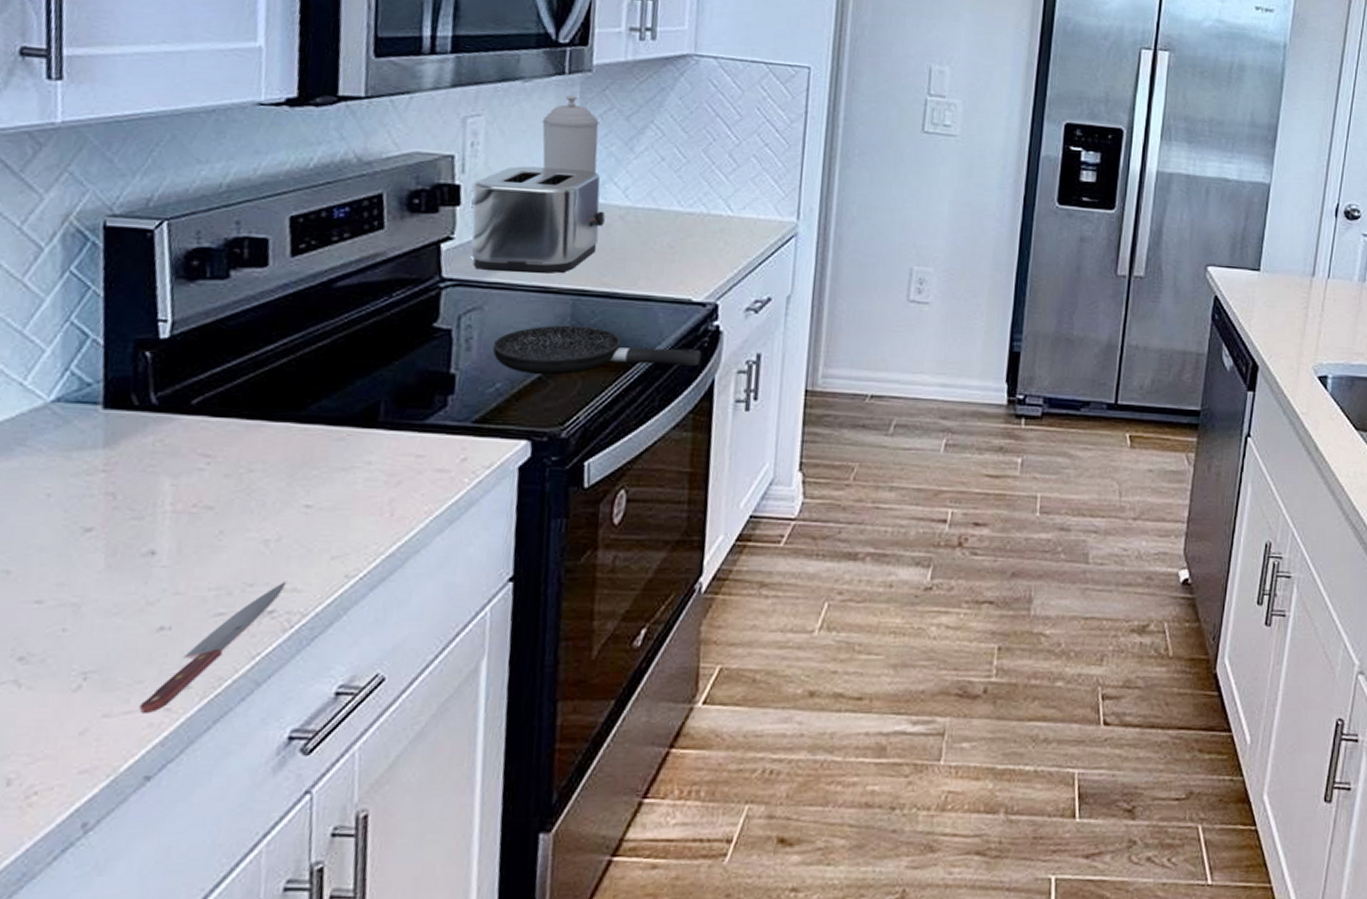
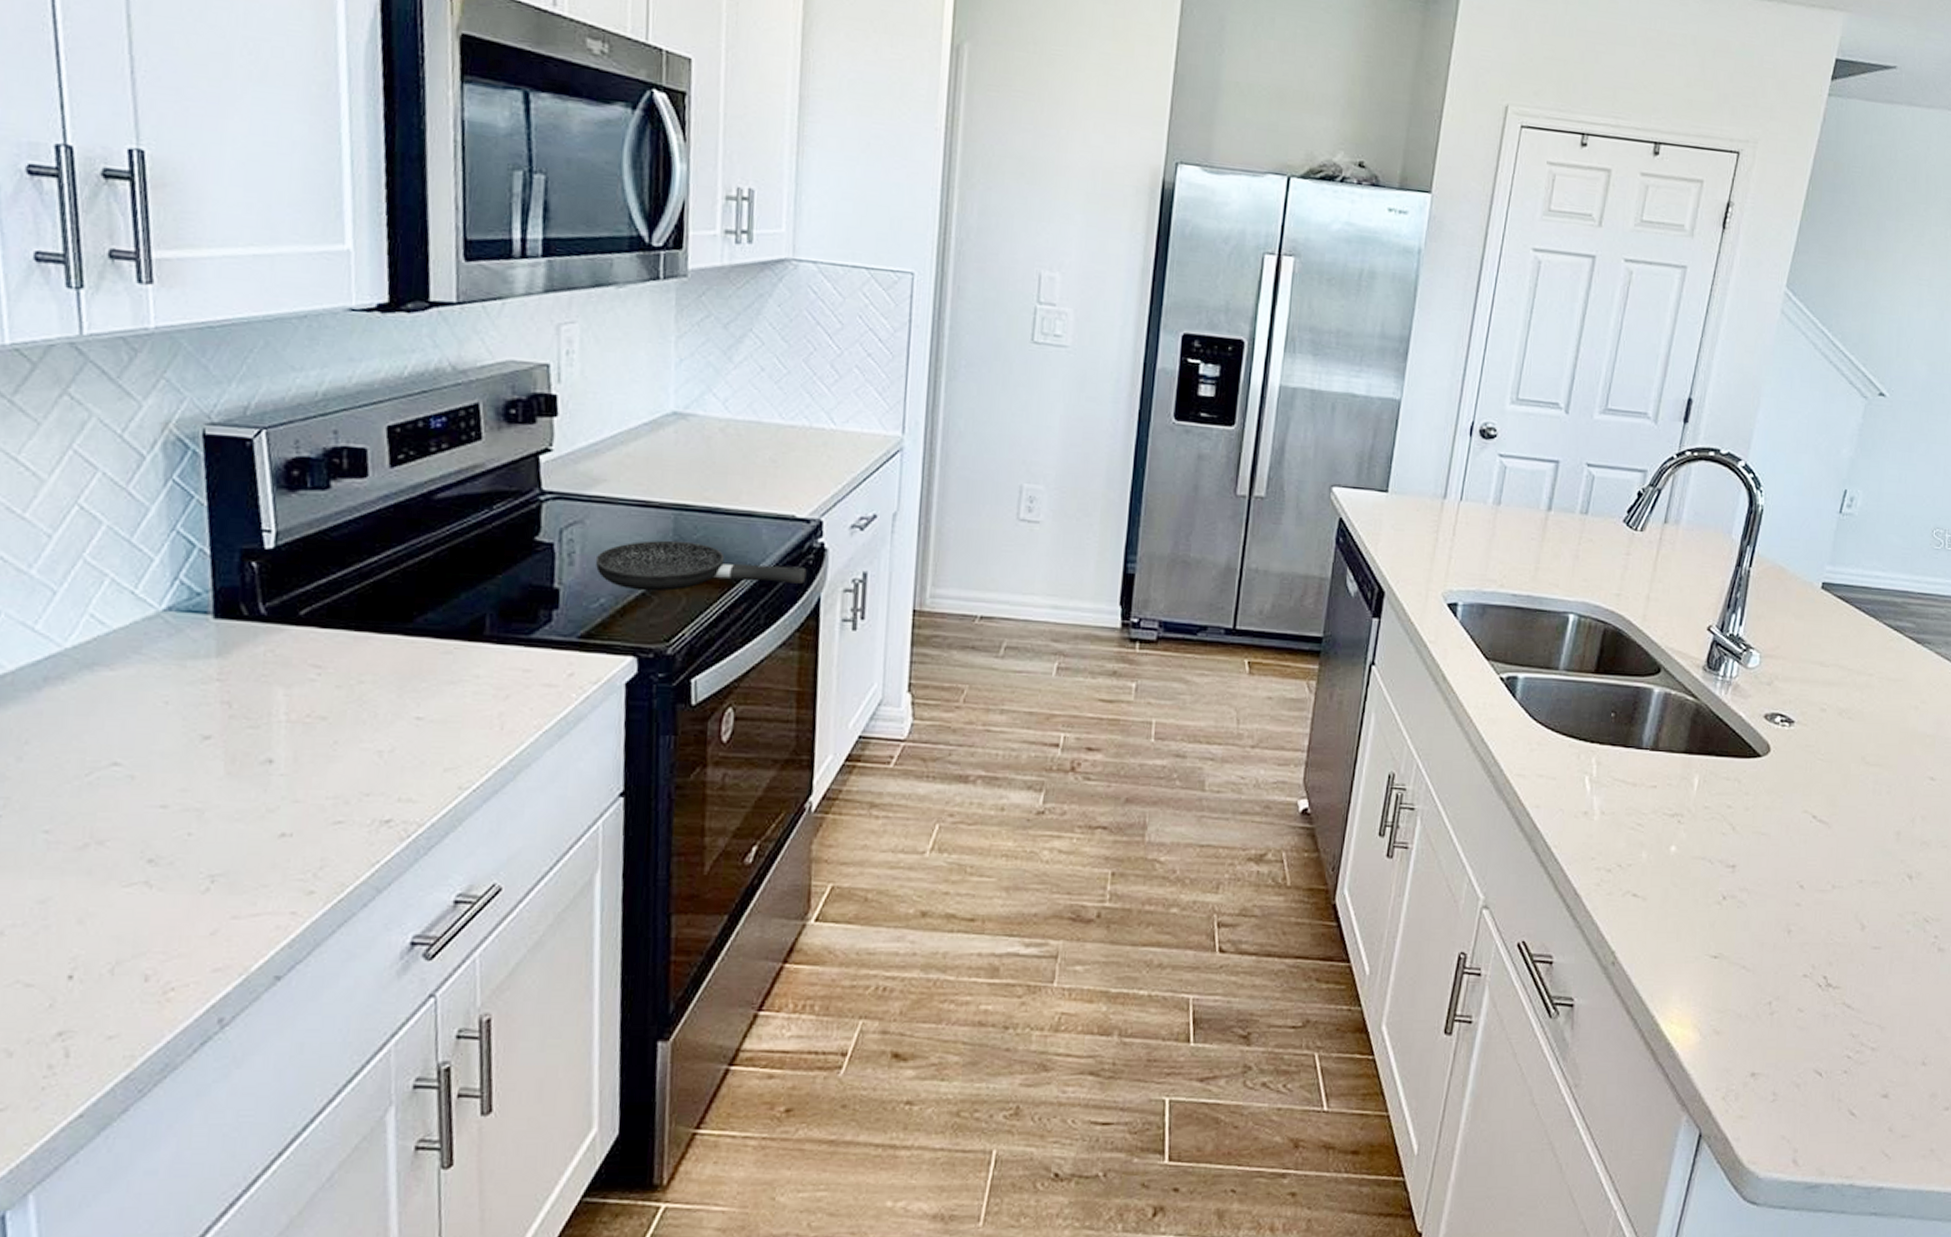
knife: present [139,580,287,715] -> none [266,791,402,917]
toaster: present [471,166,606,274] -> none [570,375,705,488]
canister: present [542,95,599,173] -> none [637,302,696,383]

